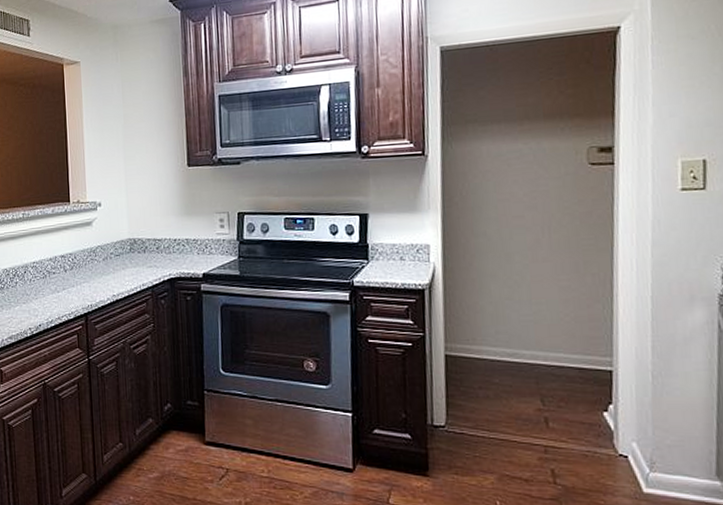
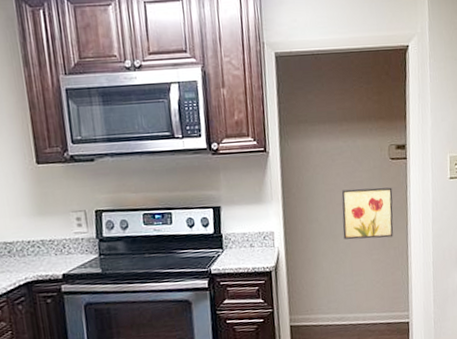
wall art: none [519,198,592,261] -> present [341,187,393,240]

